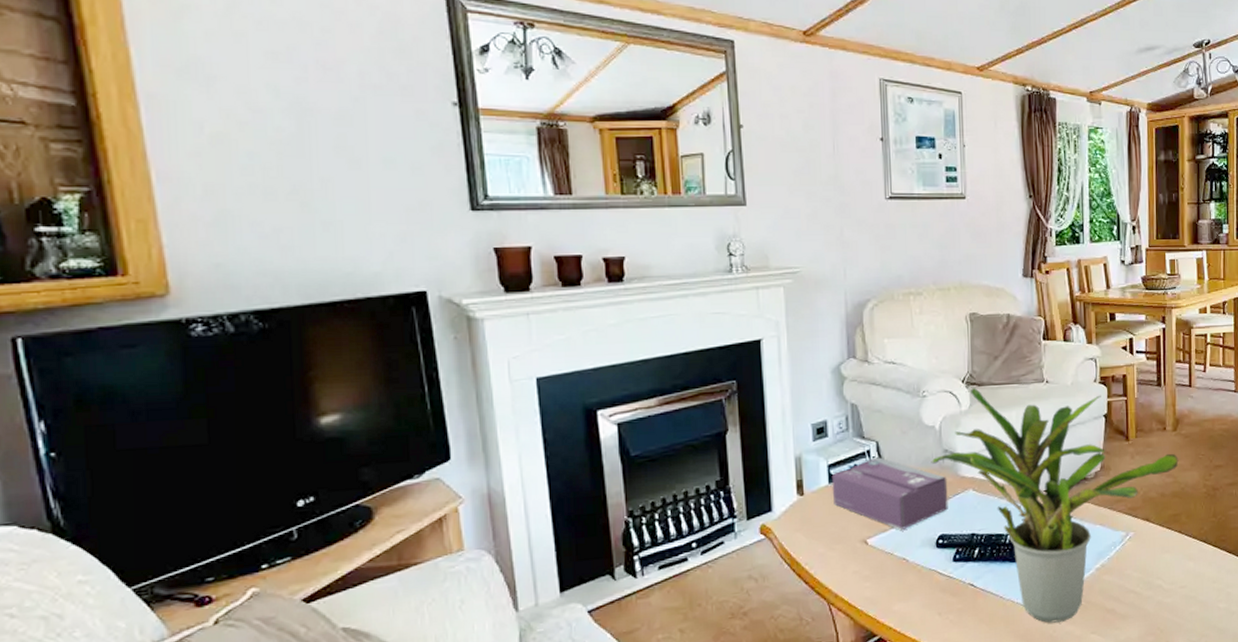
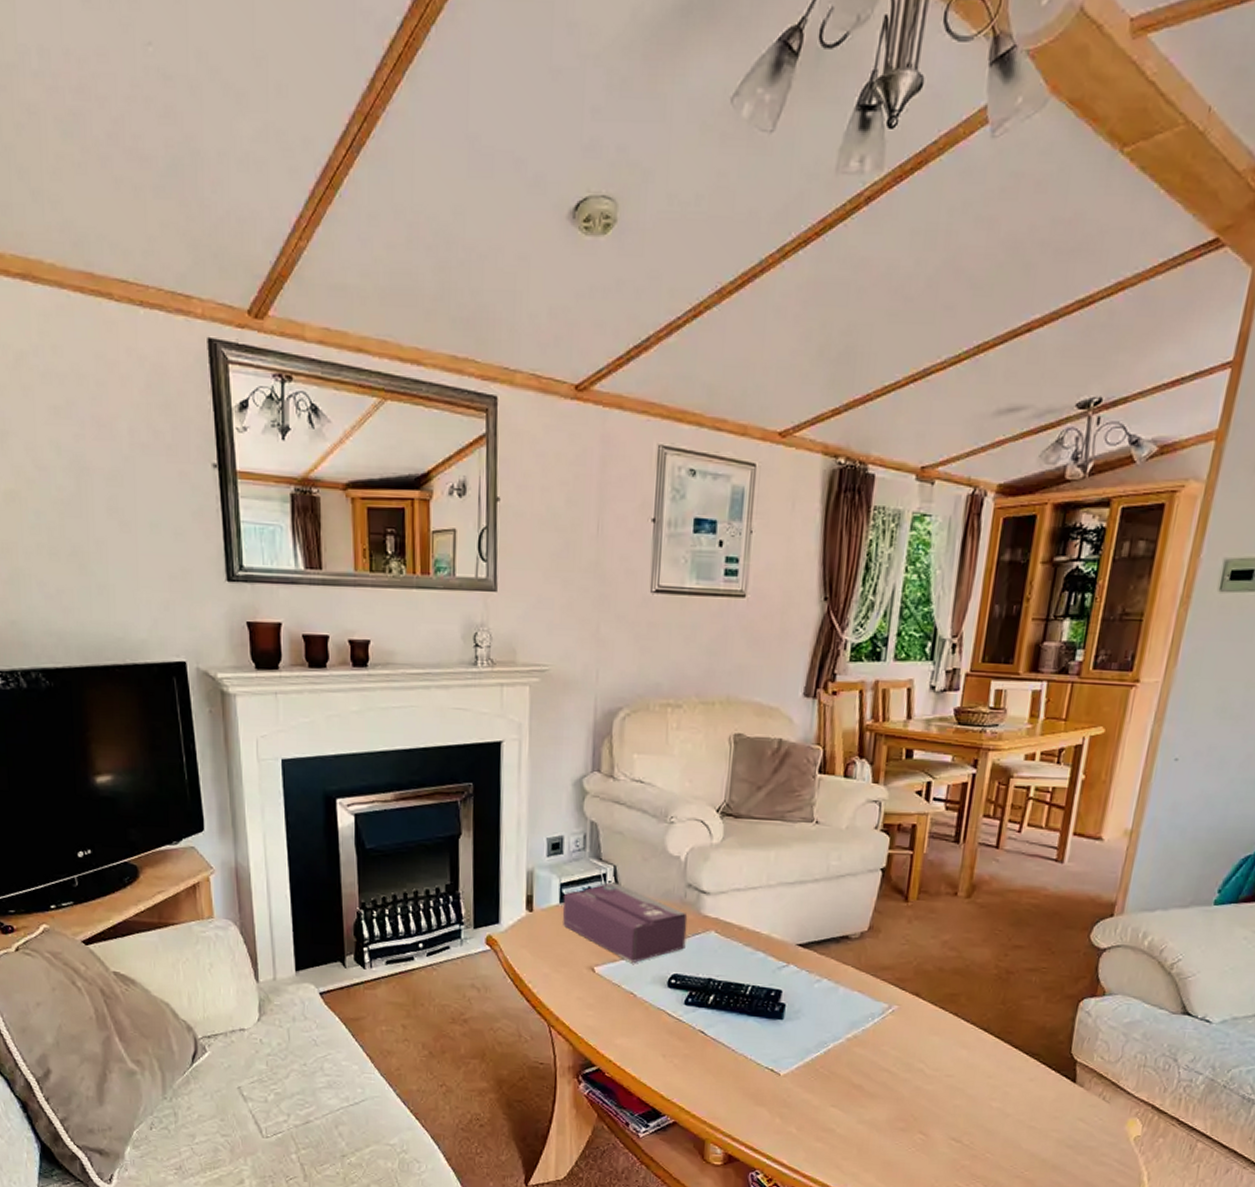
potted plant: present [931,388,1179,623] -> none [671,820,968,1088]

